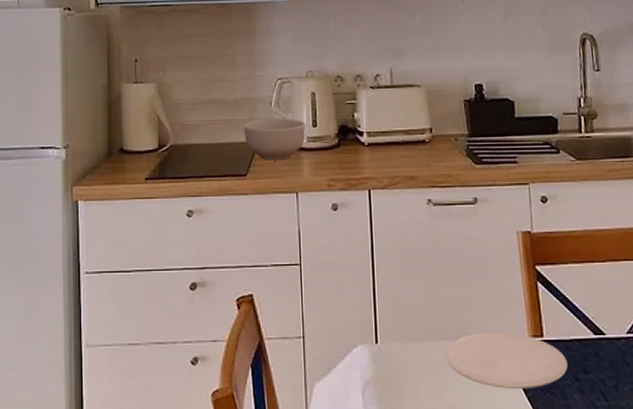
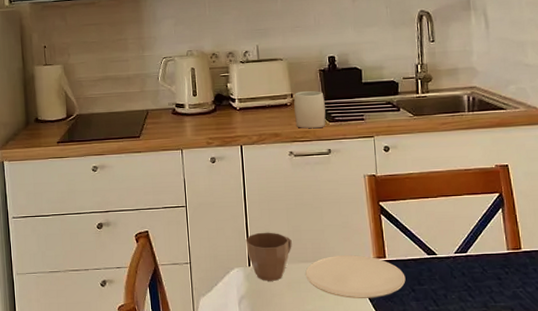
bowl: present [243,119,307,161] -> none [135,90,188,125]
cup: none [372,300,429,363] -> present [246,232,292,281]
mug: none [433,125,472,172] -> present [294,91,326,129]

